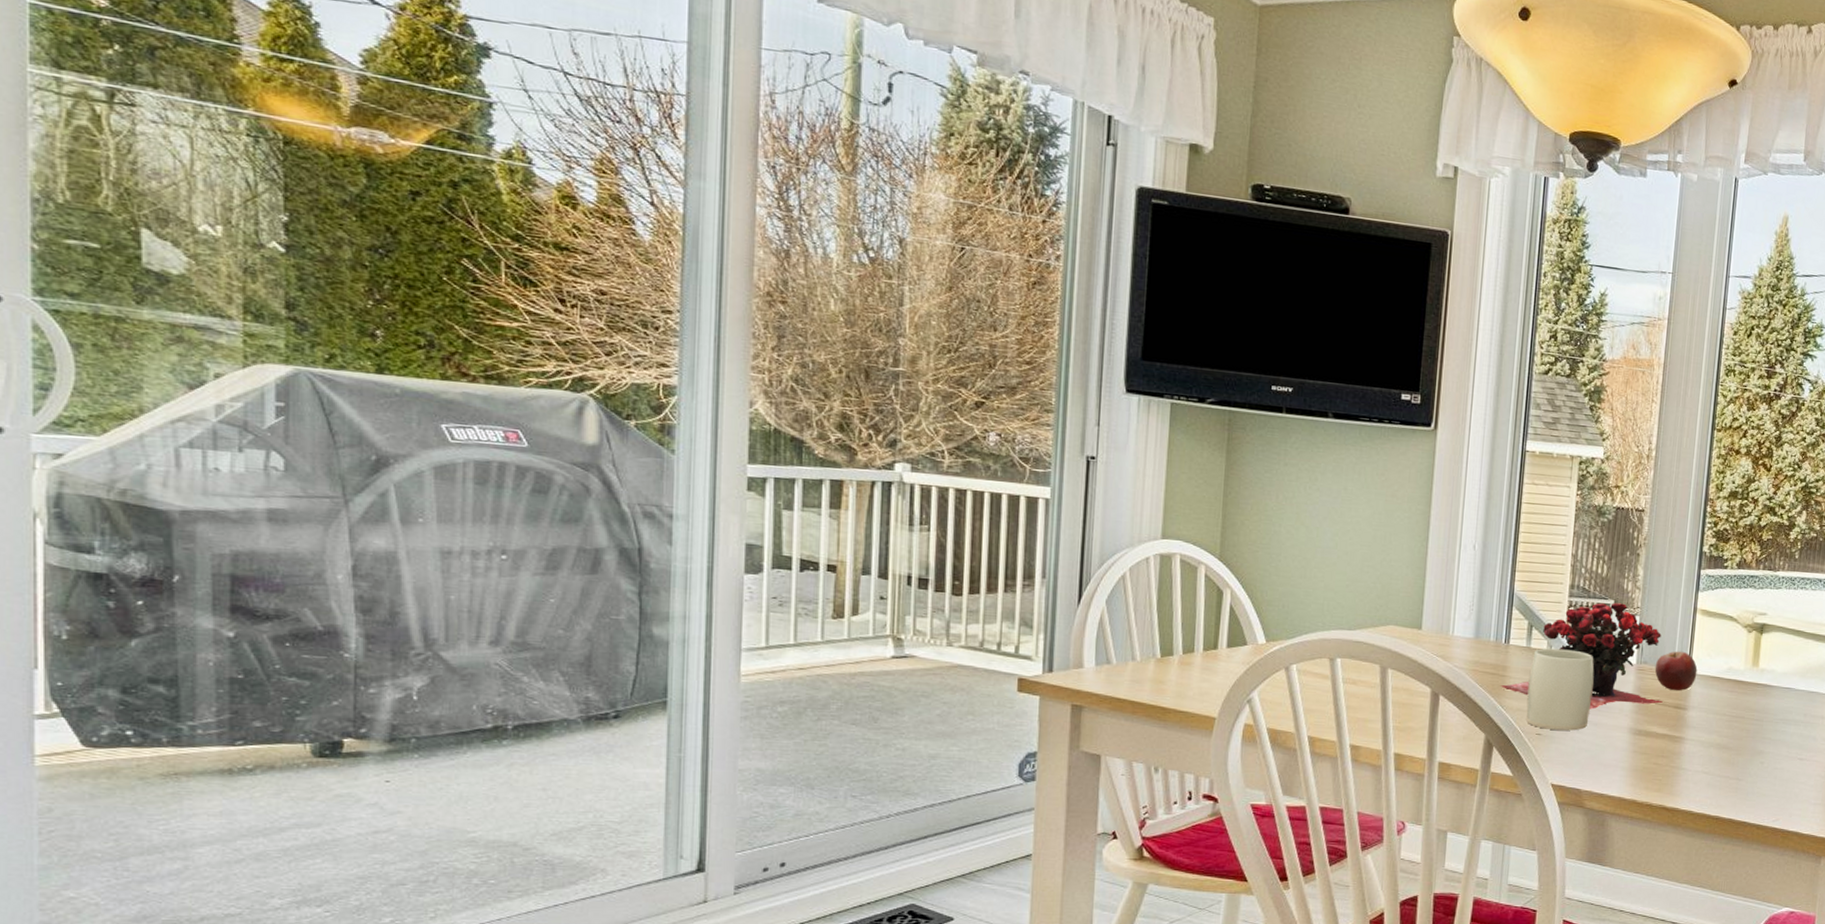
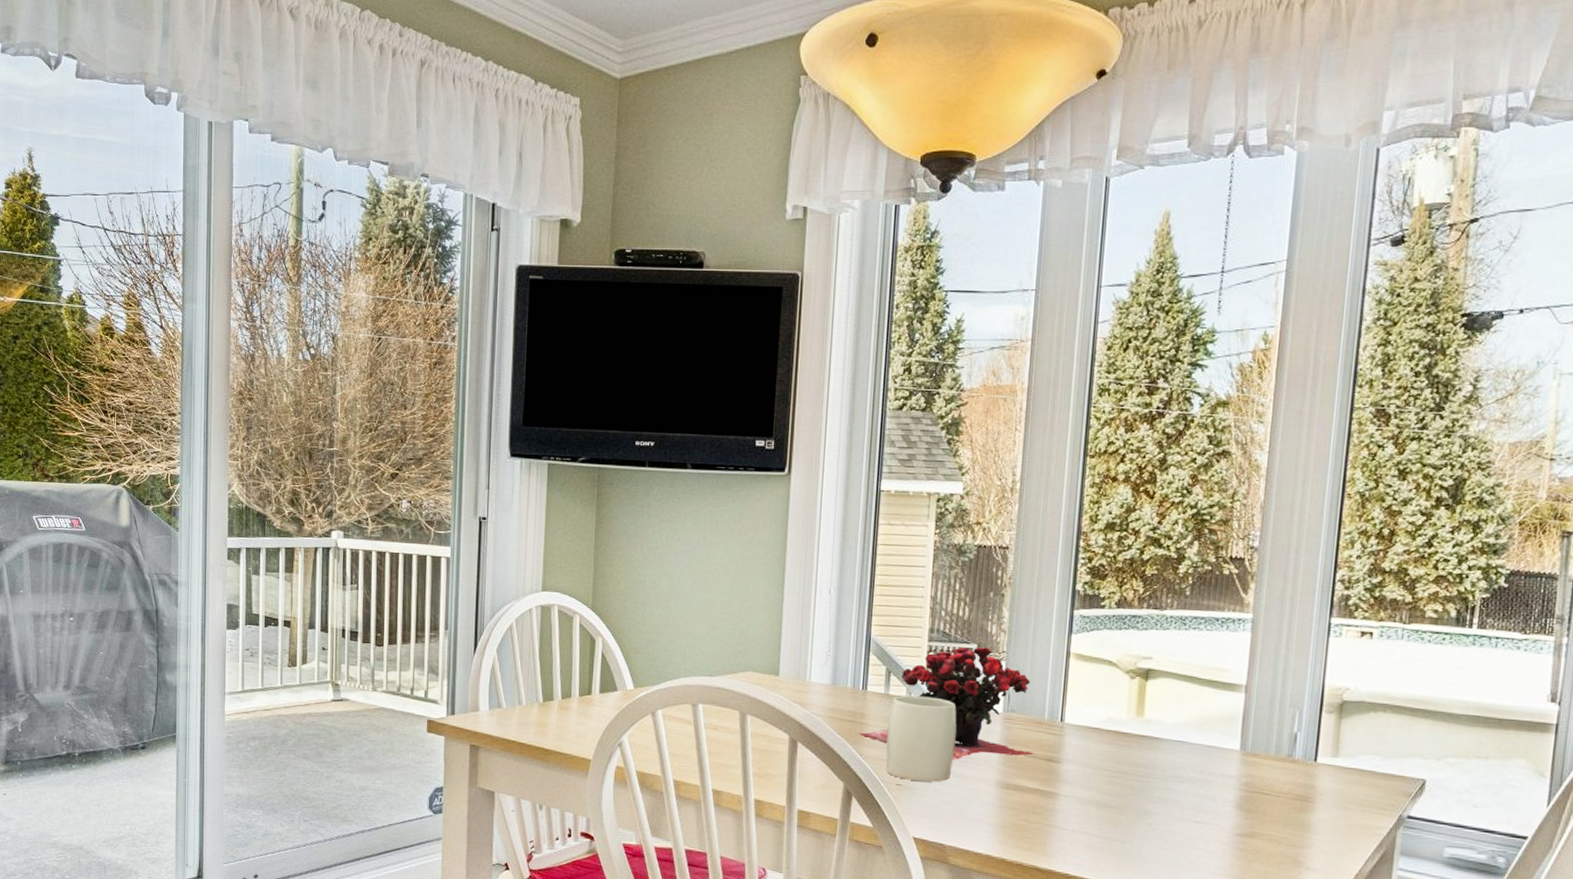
fruit: present [1654,651,1698,691] -> none [1023,698,1072,743]

